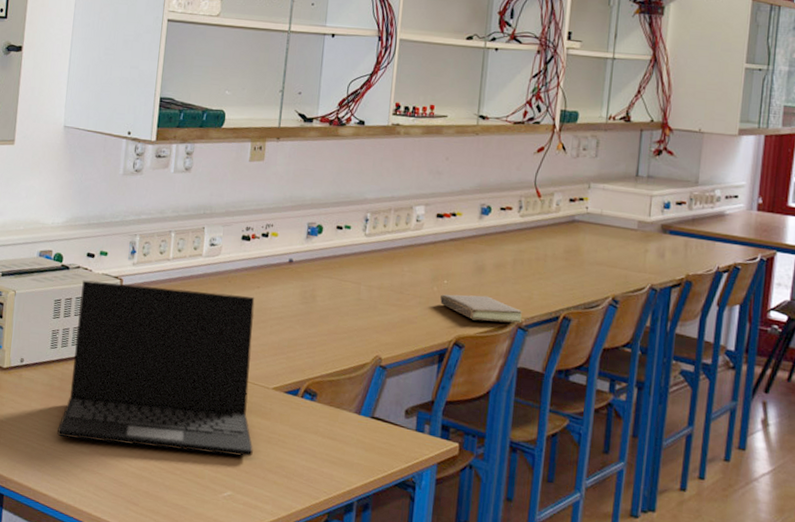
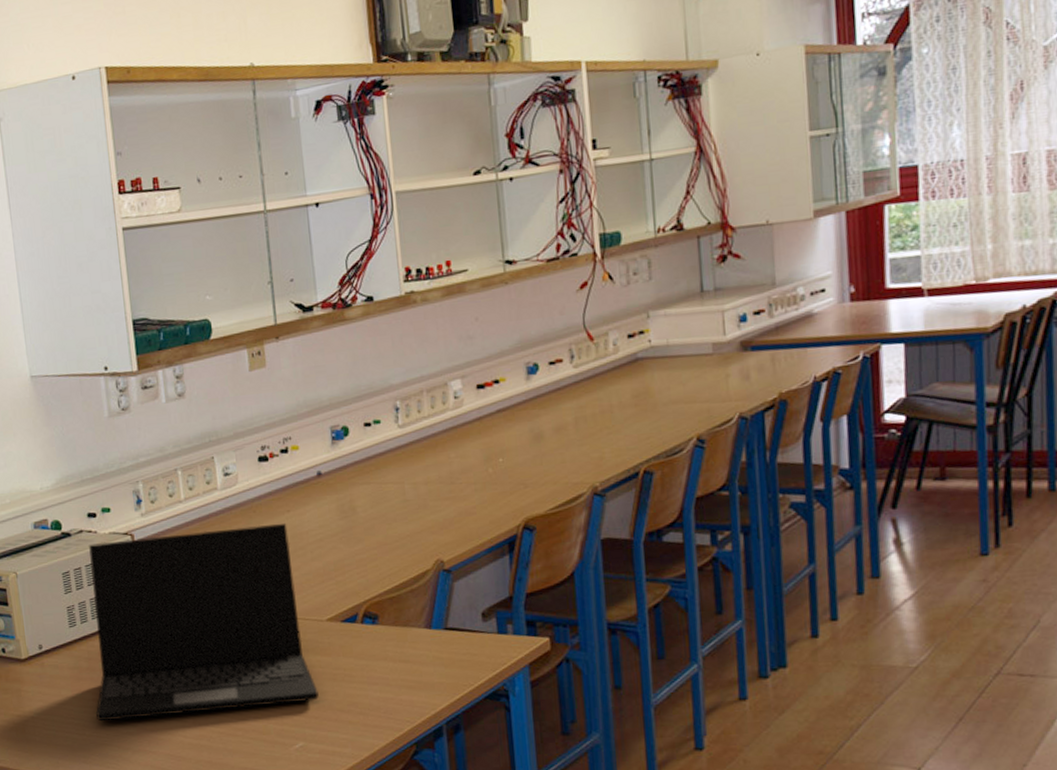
book: present [440,294,523,323] -> none [498,466,597,497]

